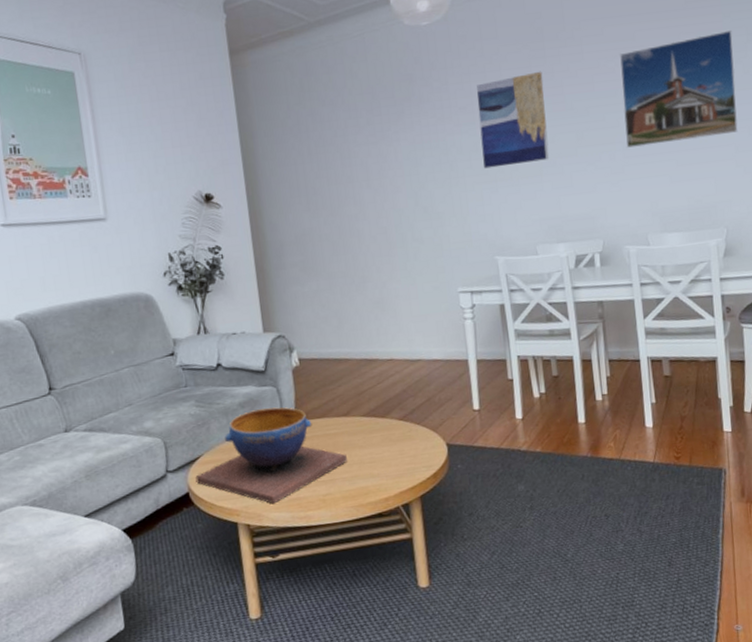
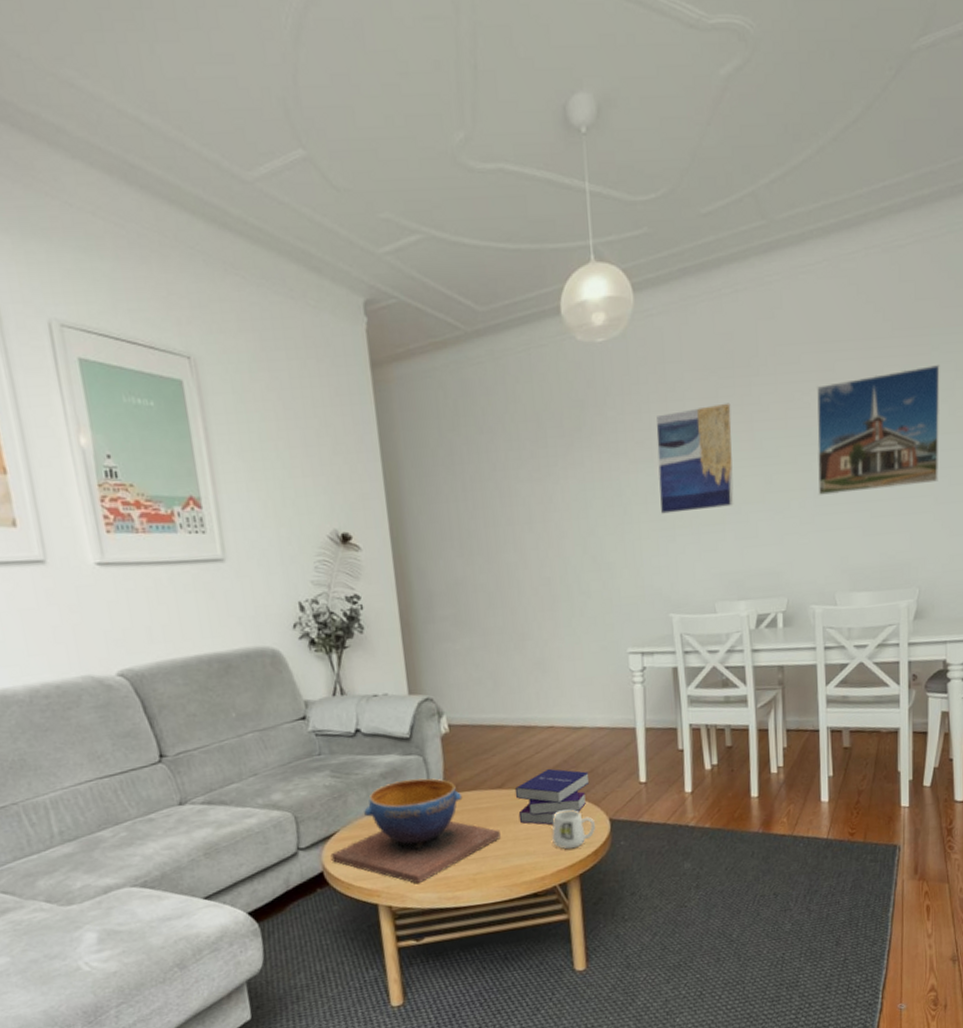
book: none [359,397,428,450] -> present [514,768,590,826]
mug: none [394,435,434,472] -> present [552,809,595,850]

